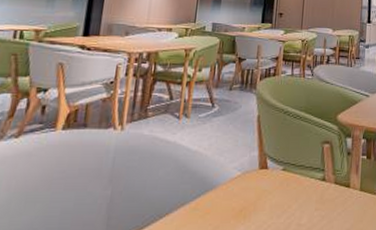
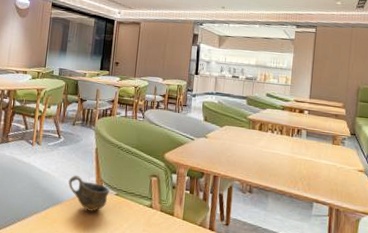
cup: none [224,150,275,194] -> present [68,175,110,212]

